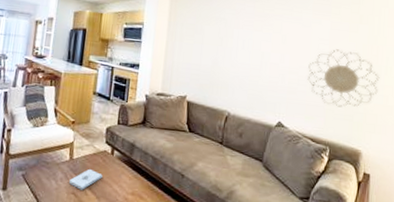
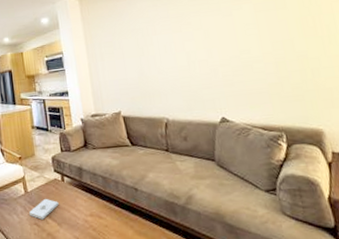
decorative wall piece: present [307,49,380,108] -> none [240,29,326,89]

